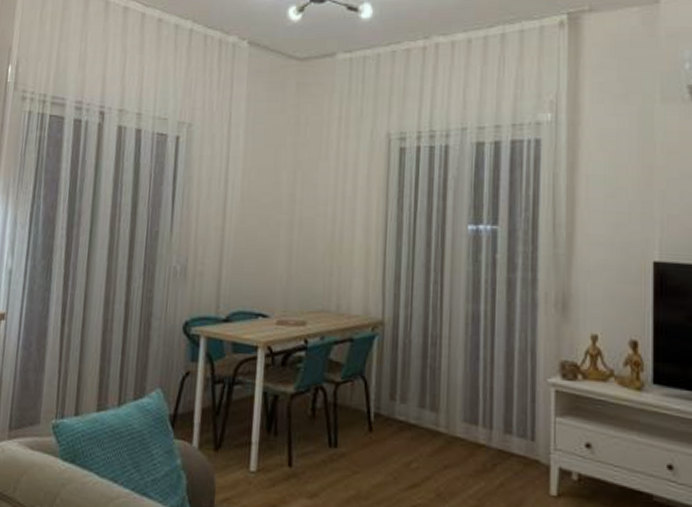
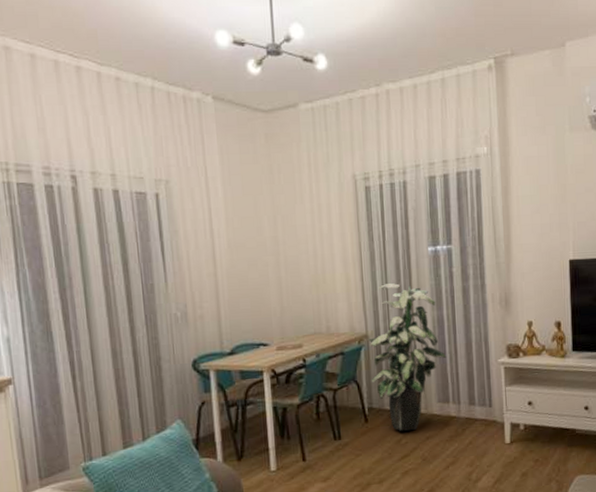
indoor plant: none [382,263,480,453] -> present [367,283,447,431]

